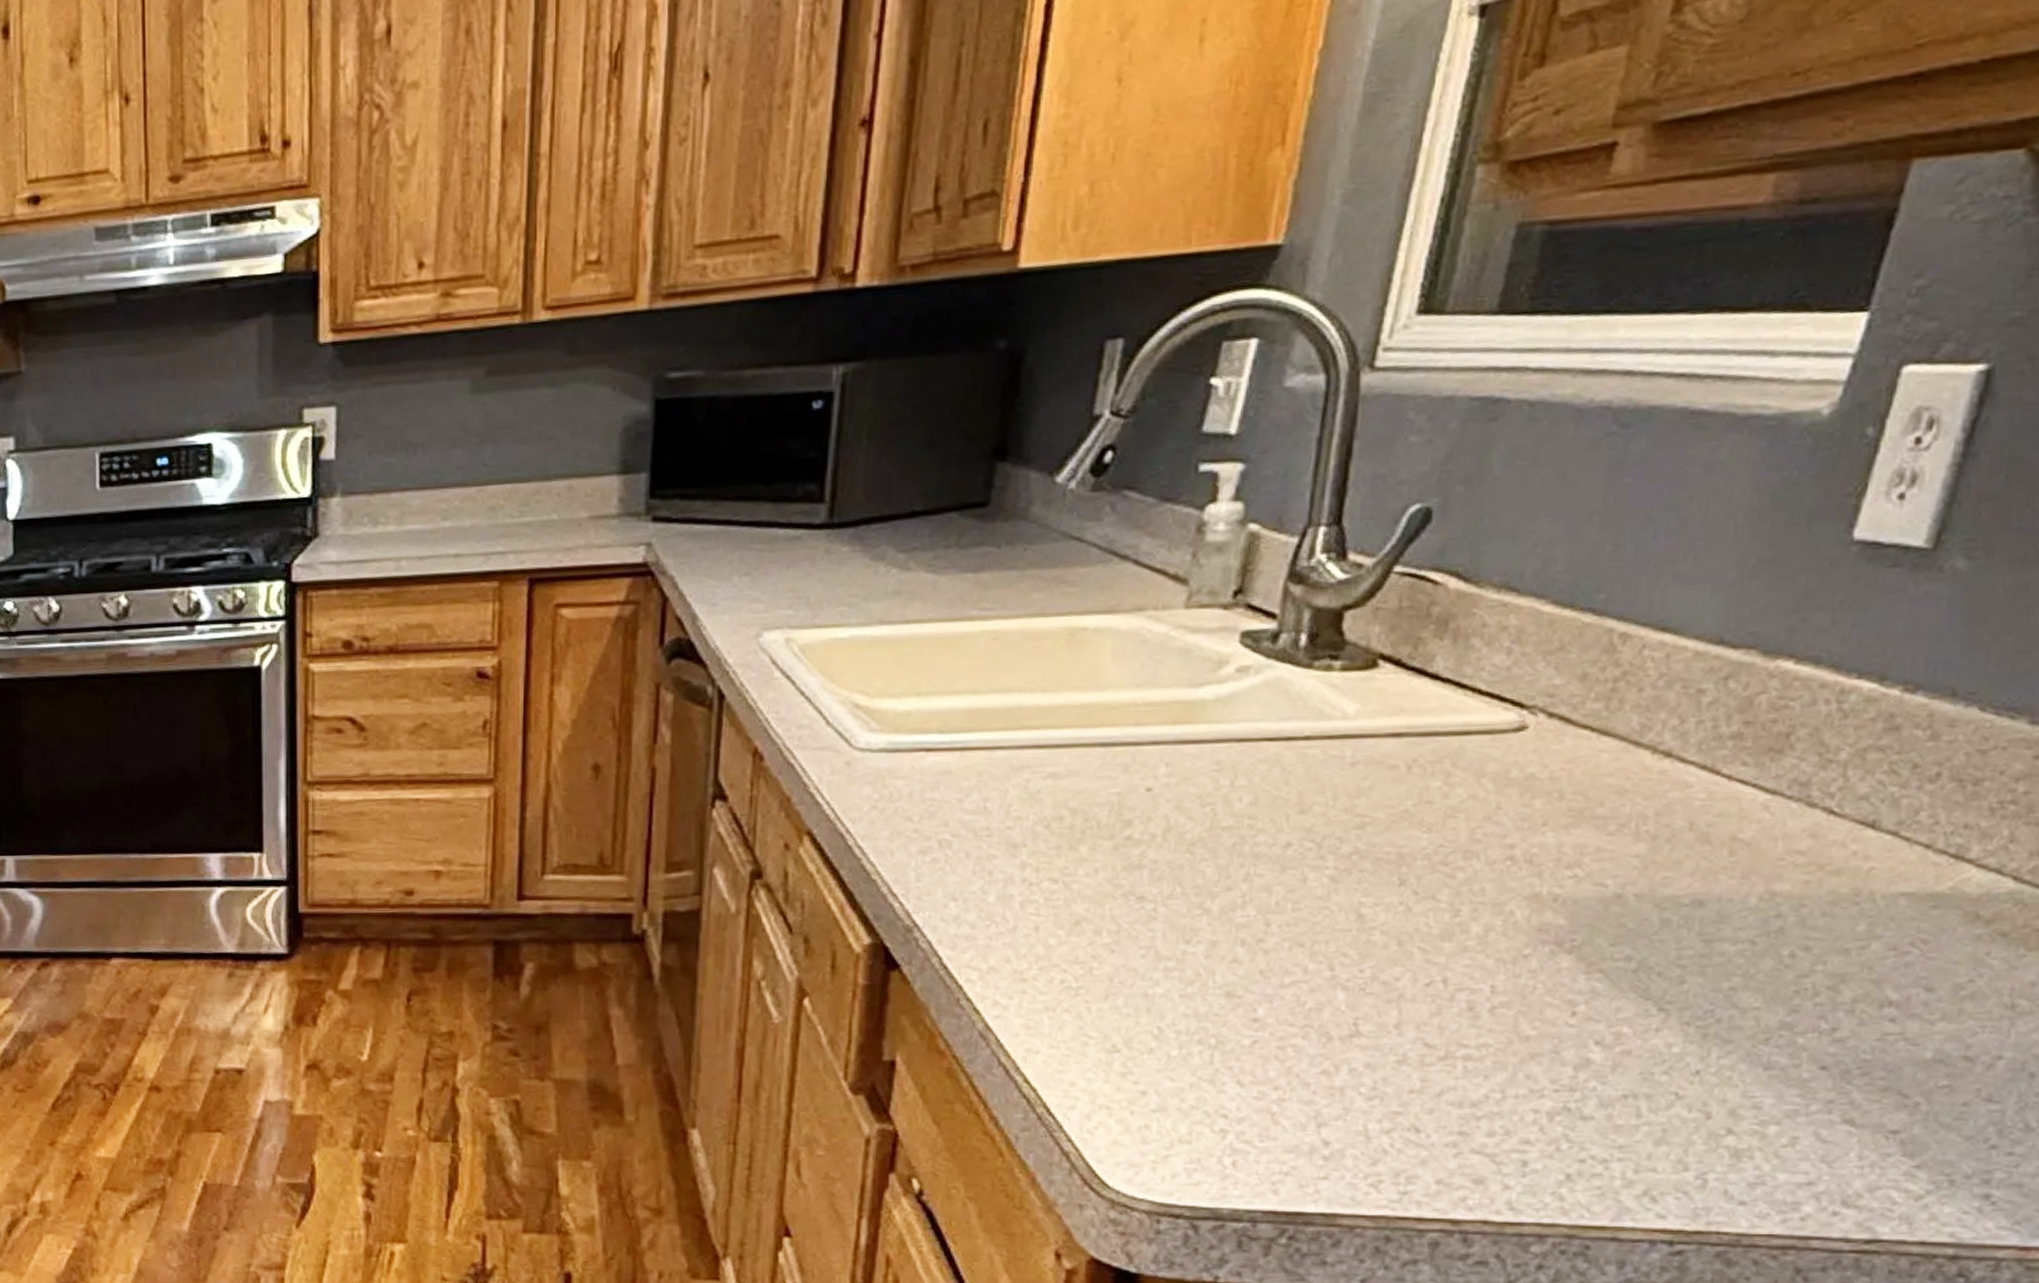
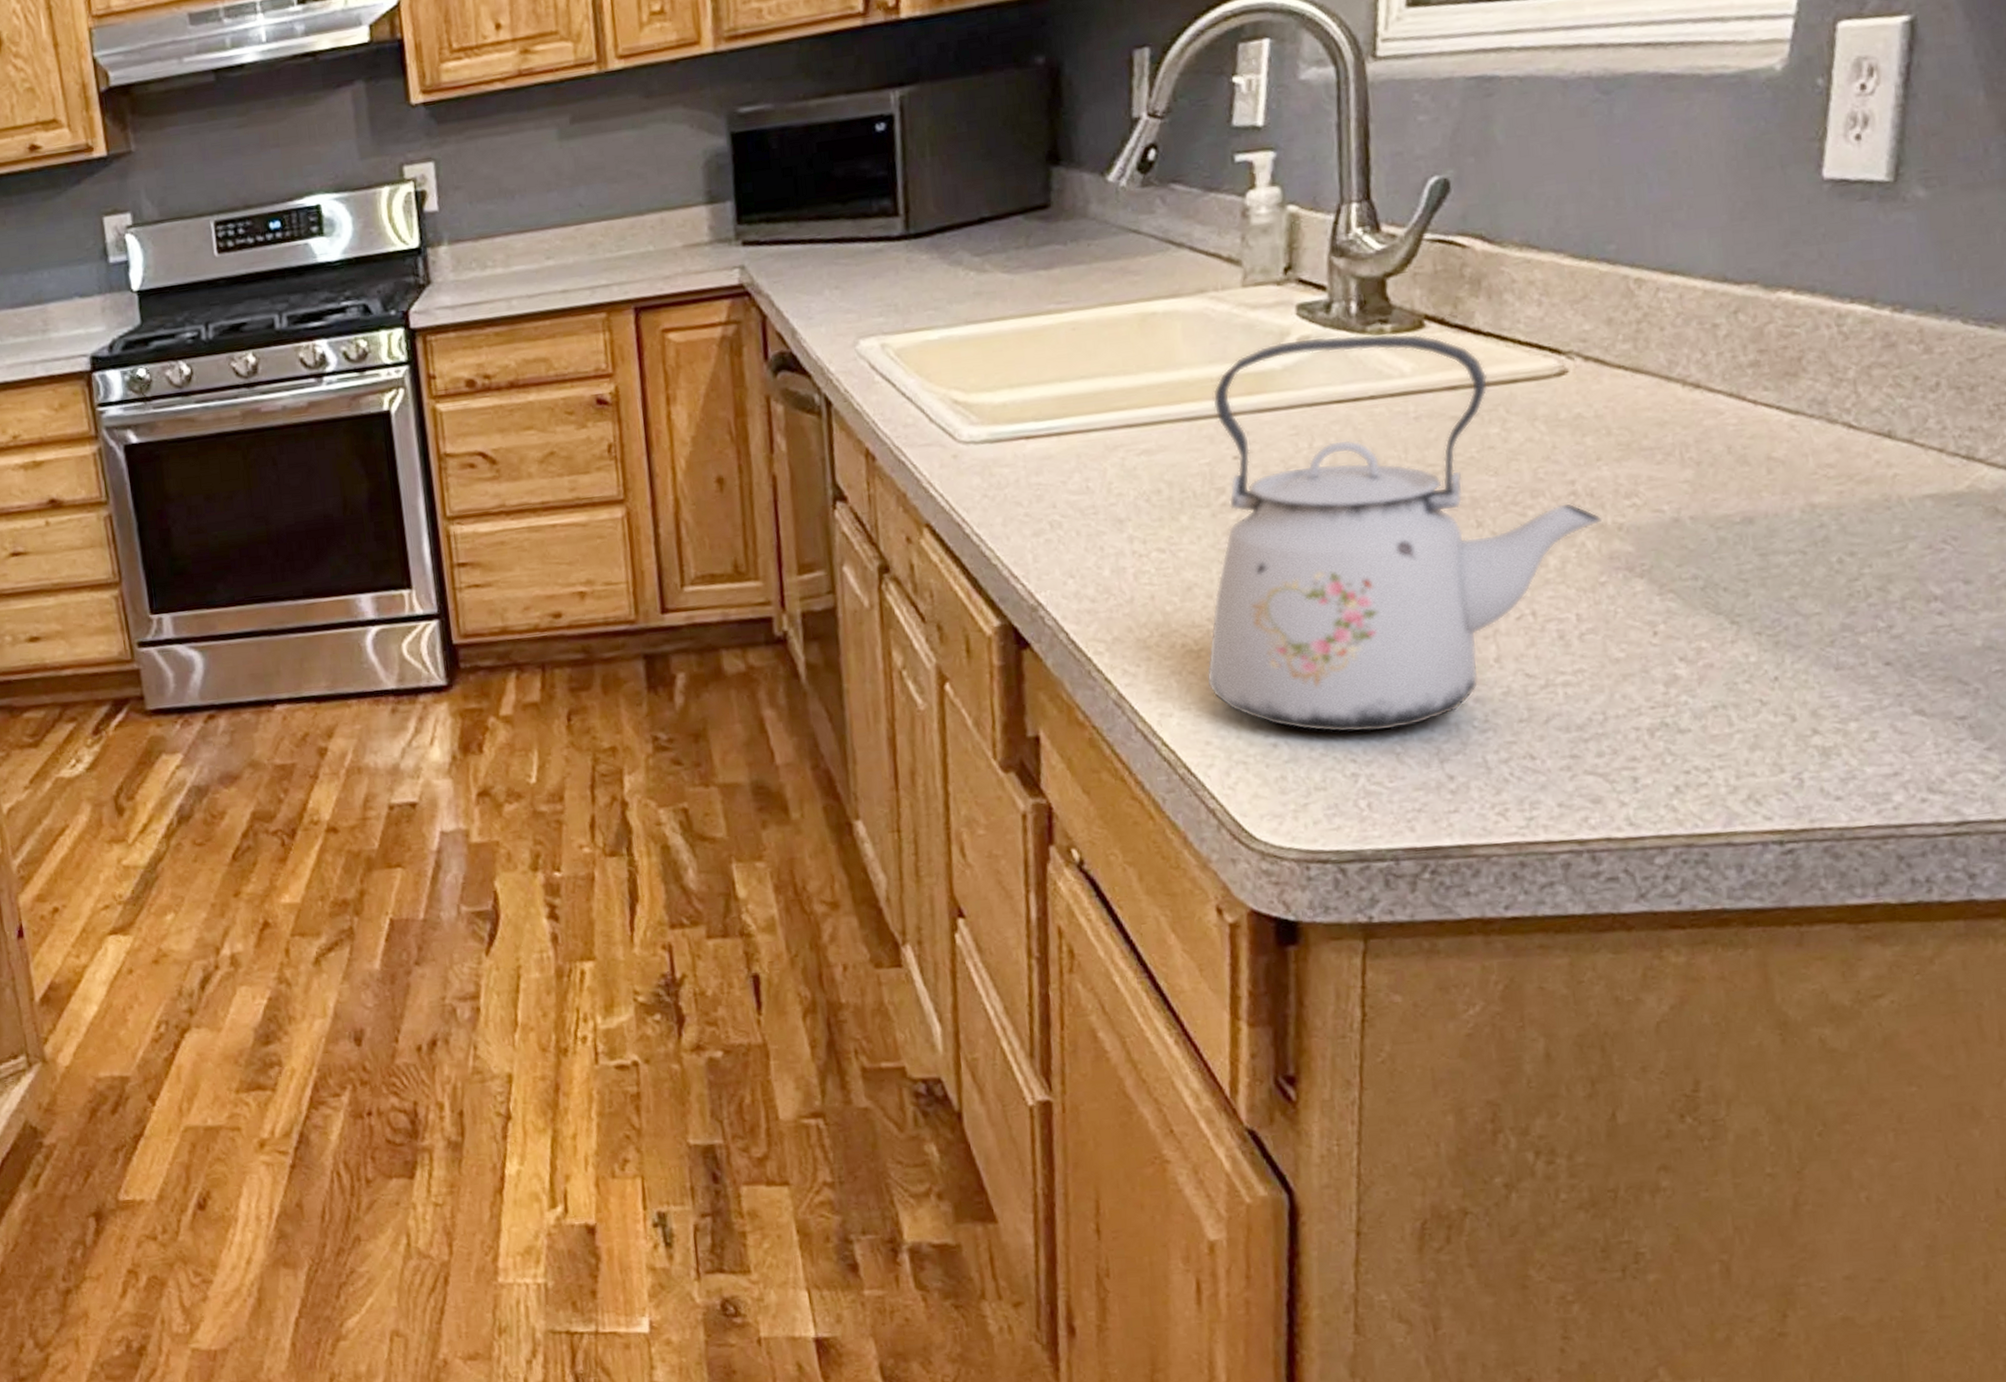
kettle: none [1081,668,1538,1089] -> present [1206,333,1603,733]

